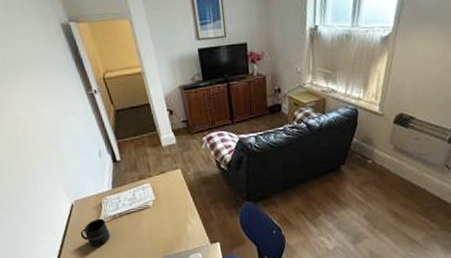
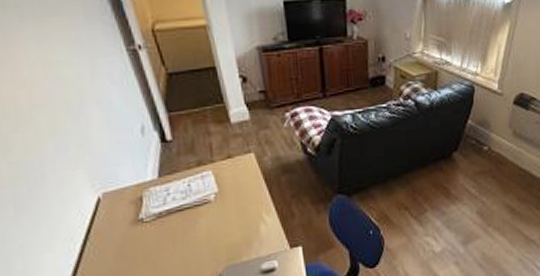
mug: present [80,218,111,248] -> none [109,217,153,257]

